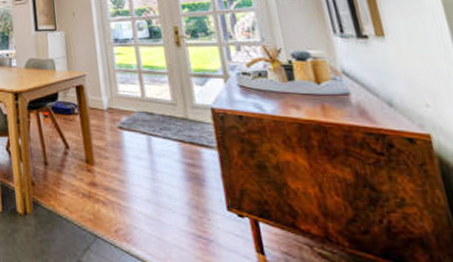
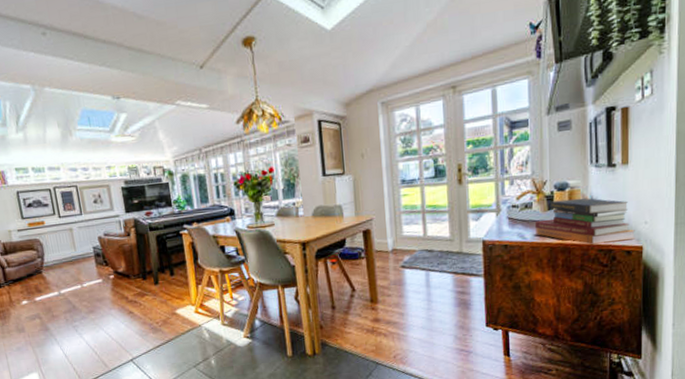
books: none [273,70,416,125] -> present [534,197,635,245]

